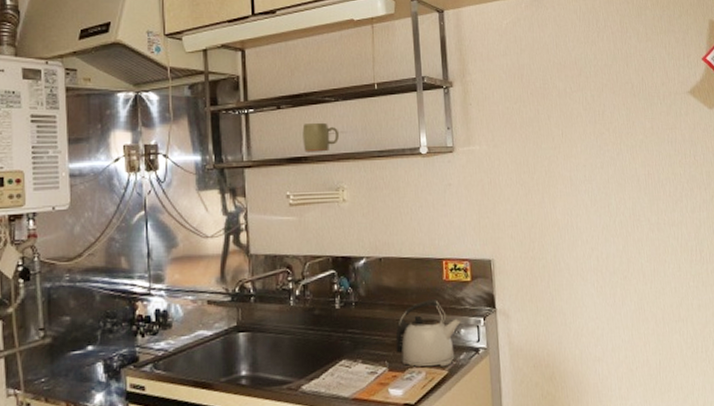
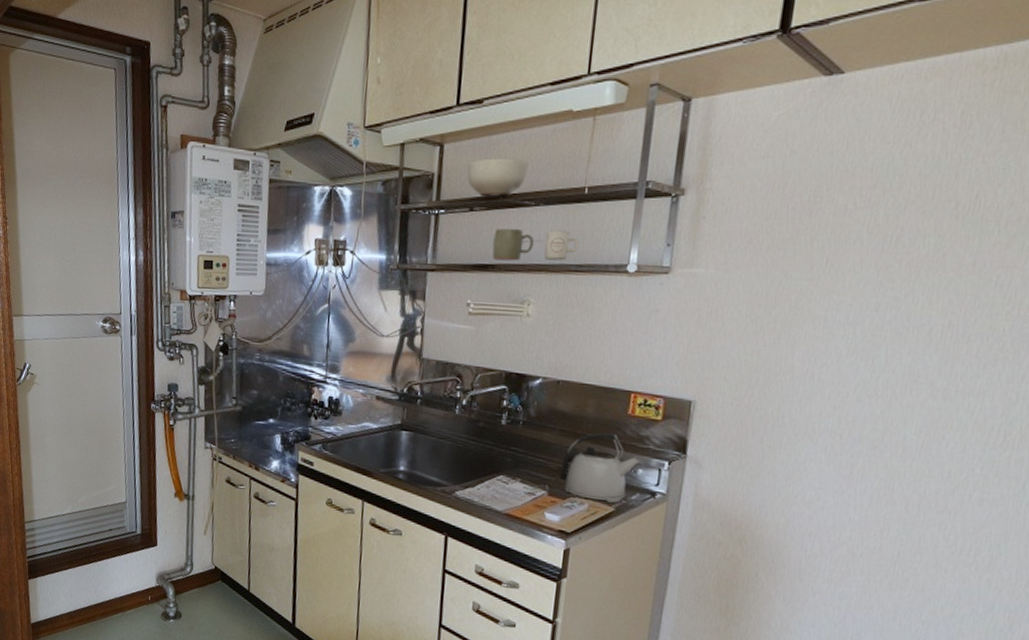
bowl: none [269,61,325,96] -> present [467,158,530,198]
mug: none [348,121,378,149] -> present [543,230,580,261]

